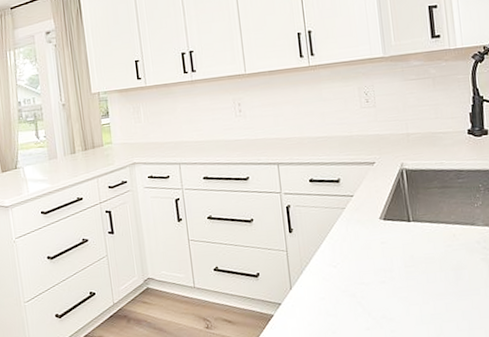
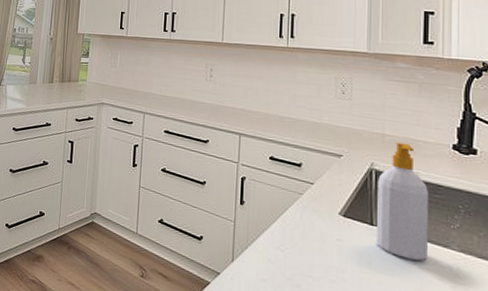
soap bottle: none [409,138,459,245] -> present [377,142,428,261]

